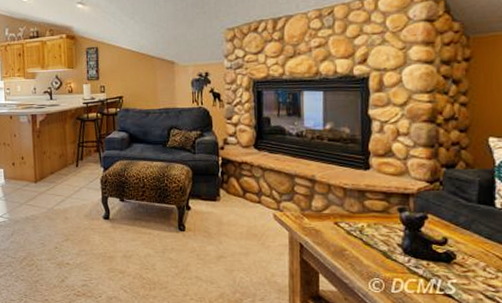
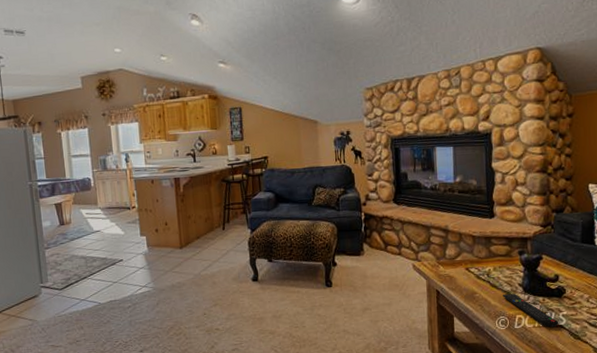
remote control: none [378,254,447,296] -> present [503,294,559,328]

